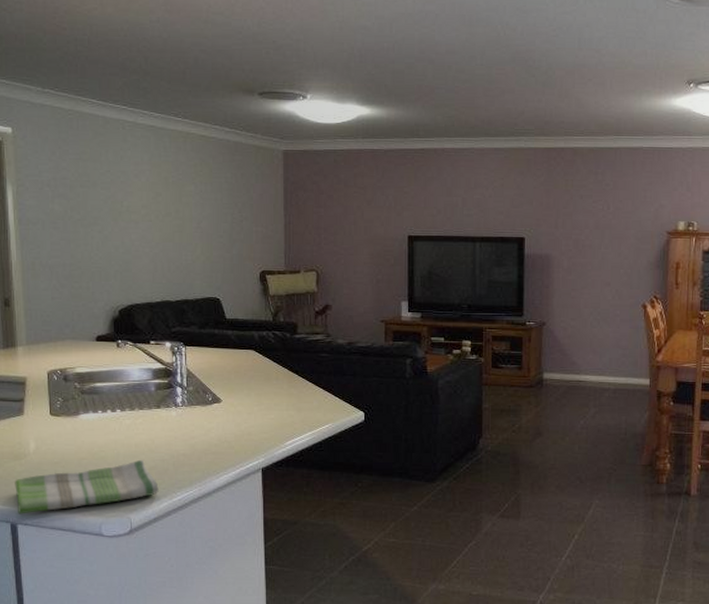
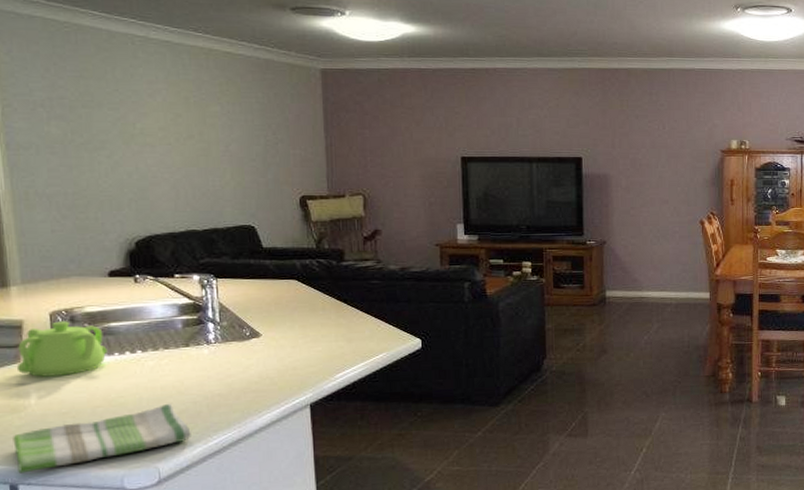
teapot: none [19,380,93,429] -> present [16,321,107,377]

